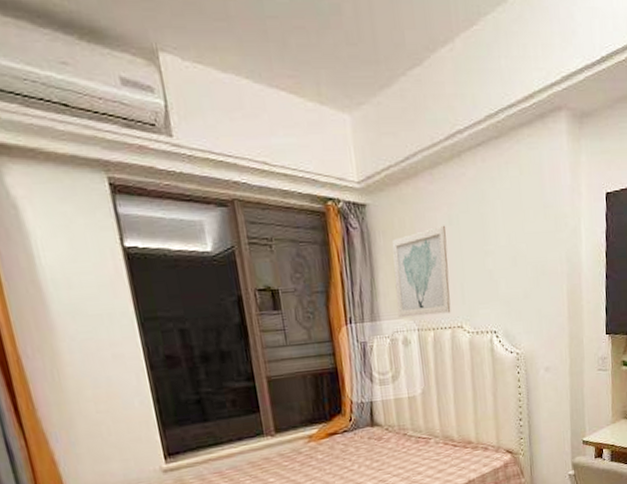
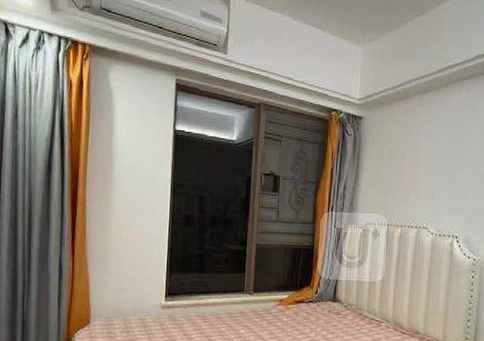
wall art: present [391,225,451,318] -> none [372,140,427,215]

